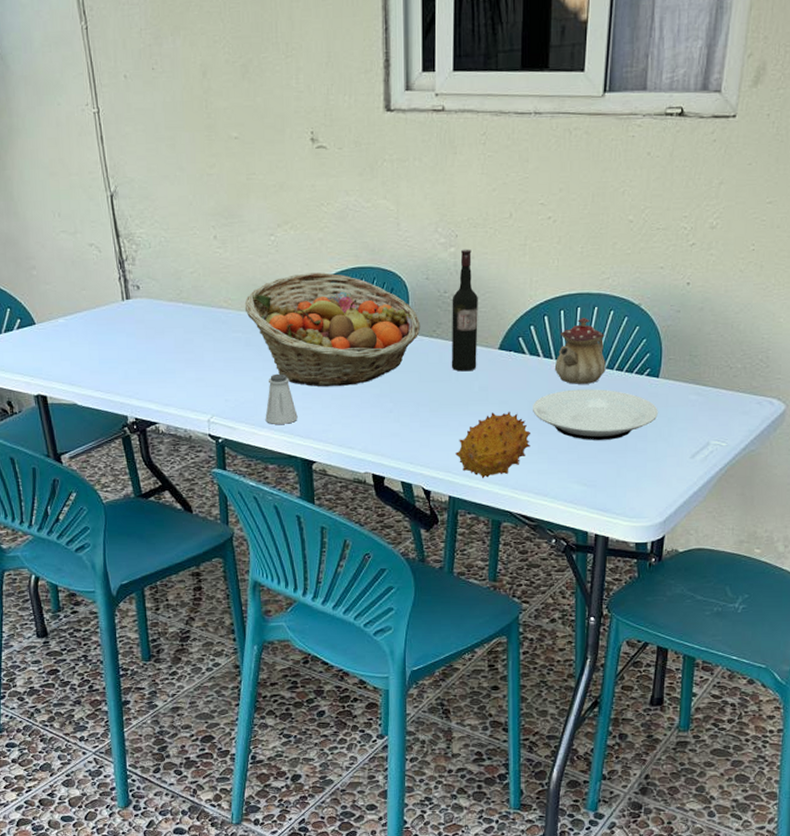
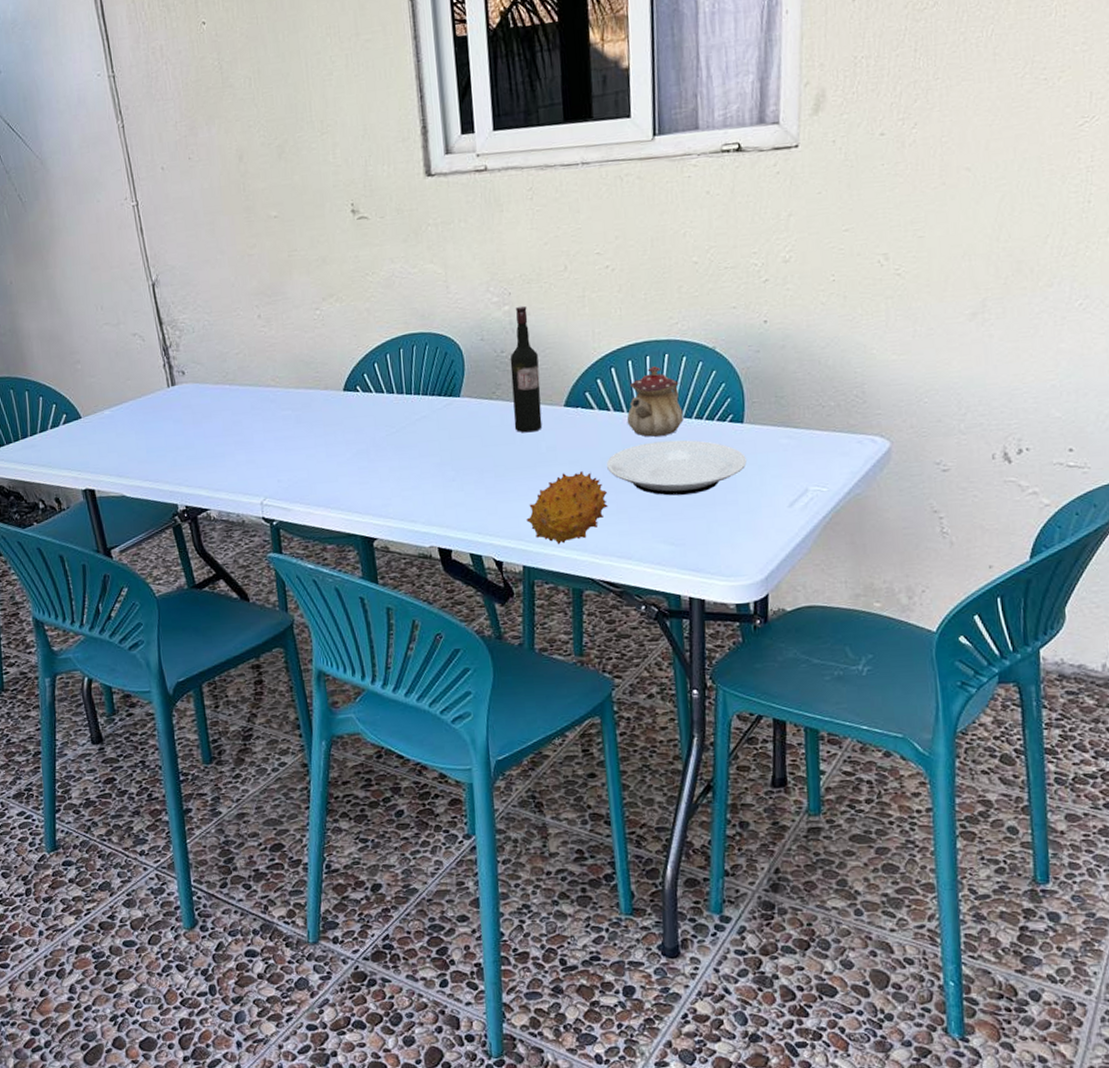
fruit basket: present [244,272,421,387] -> none [292,342,479,460]
saltshaker: present [265,373,298,424] -> none [320,449,355,503]

